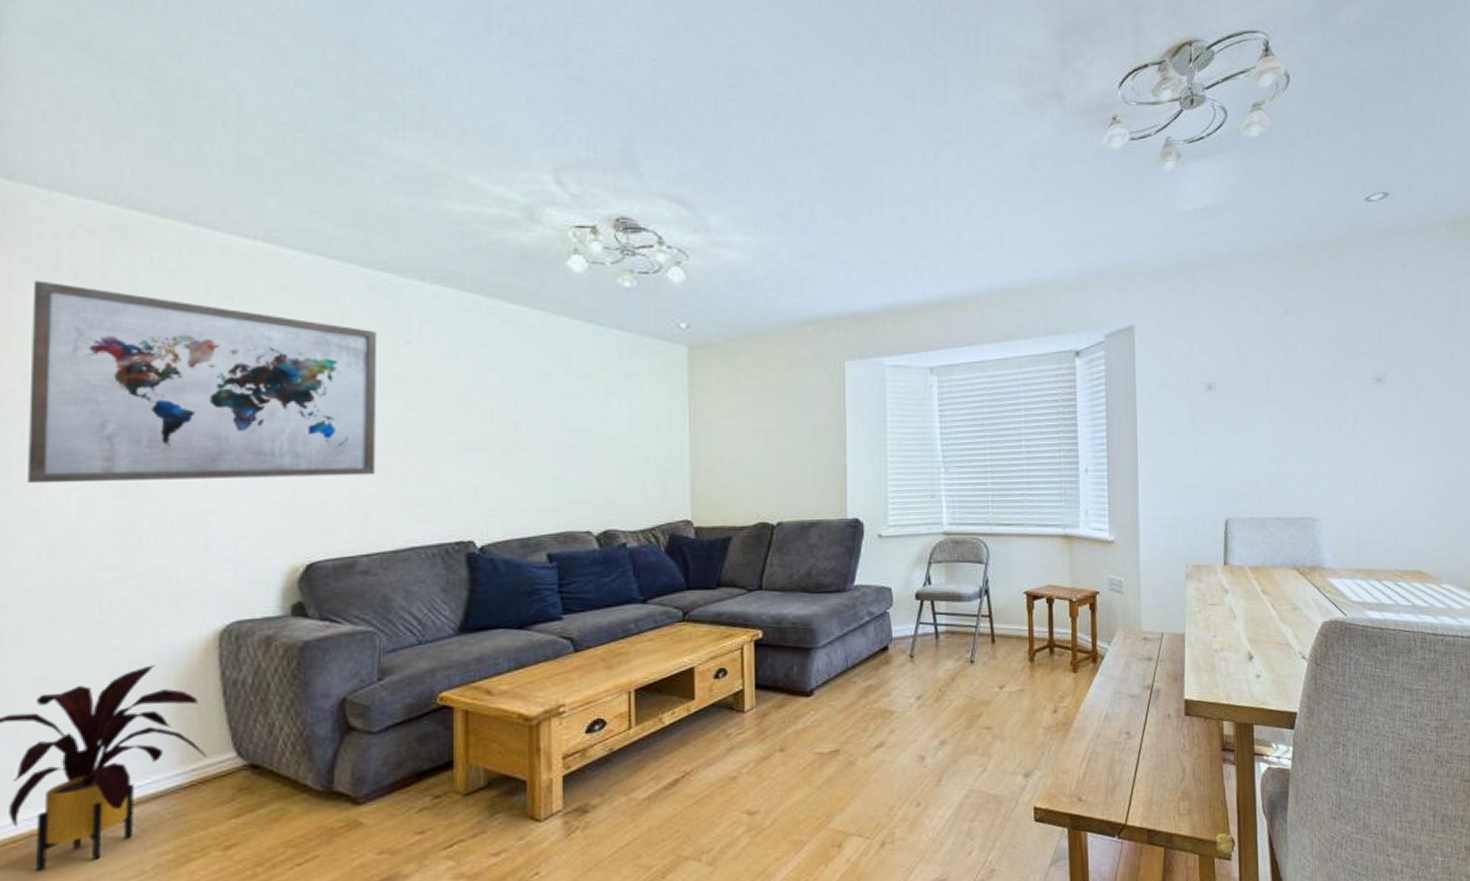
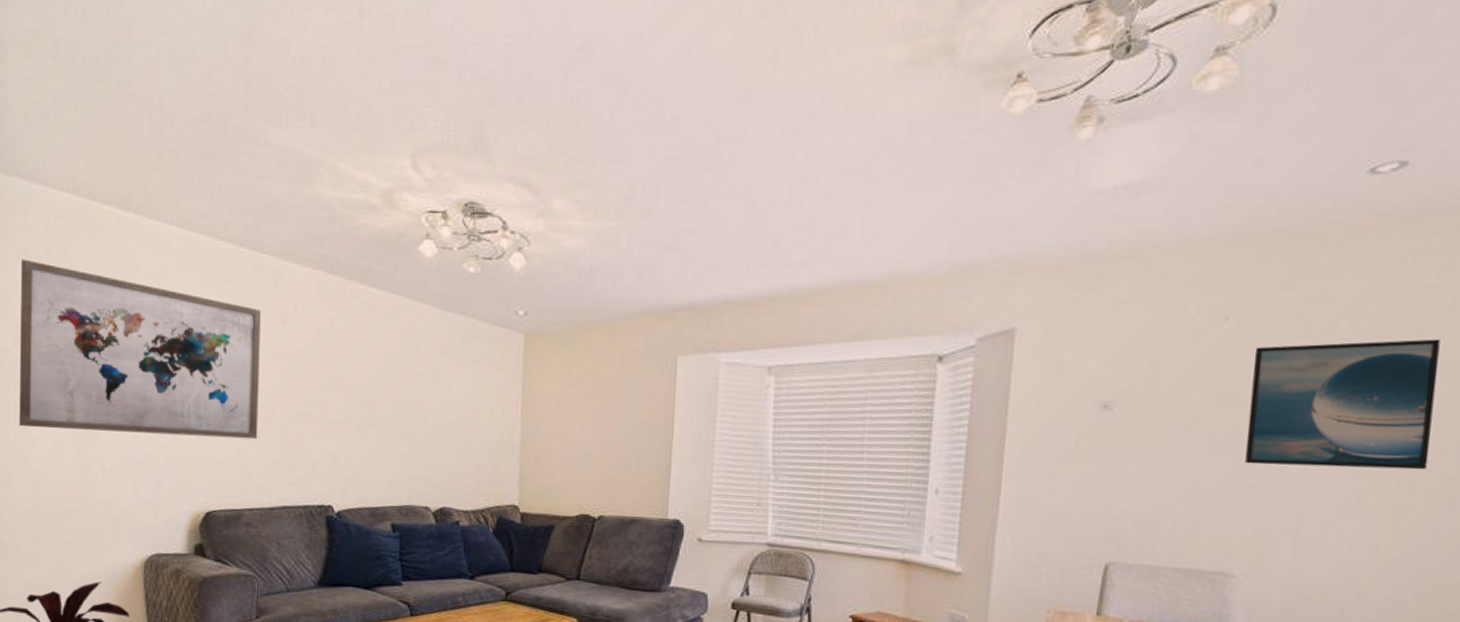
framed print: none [1309,323,1433,427] -> present [1245,339,1440,470]

